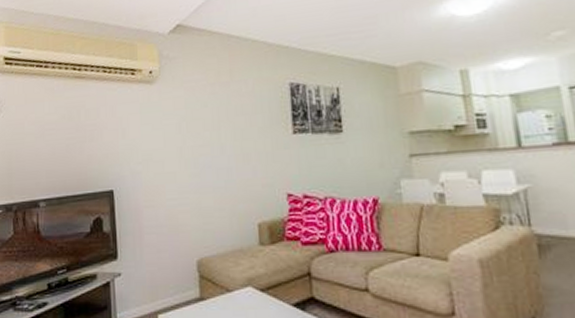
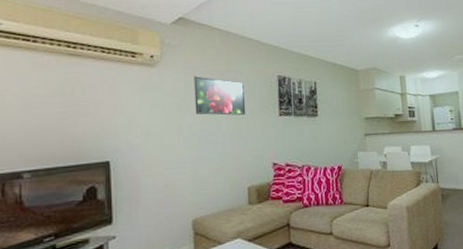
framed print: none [194,90,253,136] -> present [194,76,246,116]

